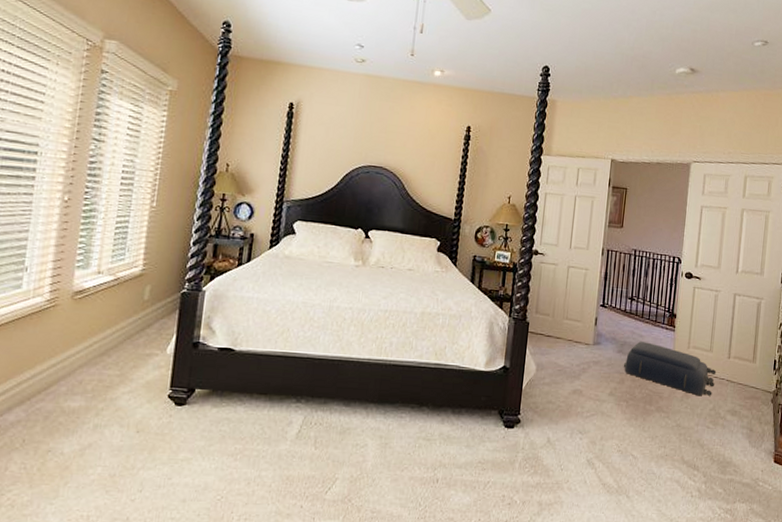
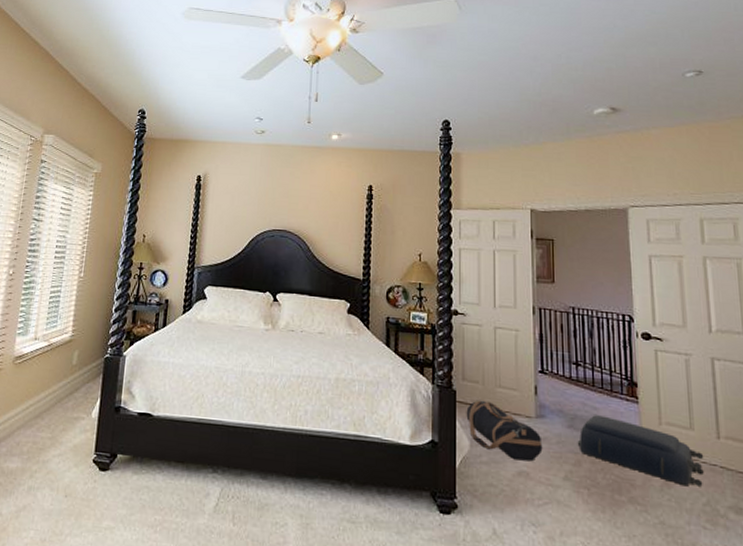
duffel bag: none [535,330,596,381] -> present [466,400,543,462]

